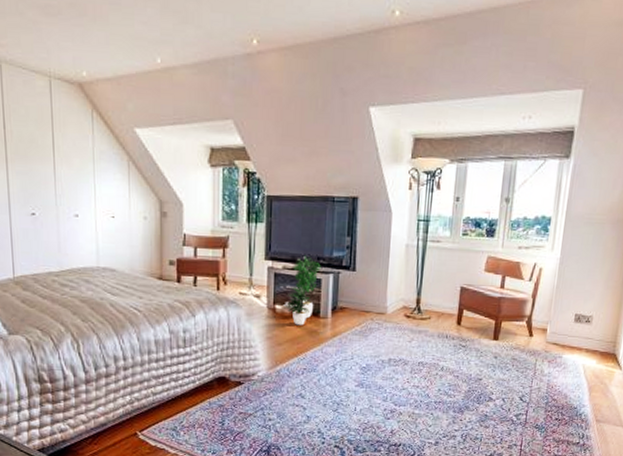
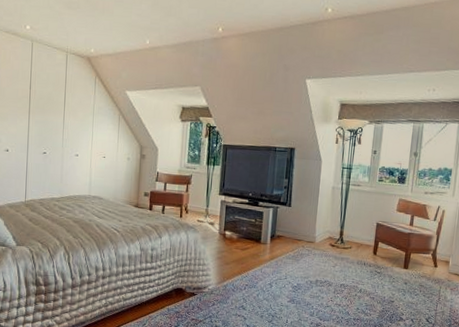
potted plant: present [283,255,321,326] -> none [232,192,264,249]

